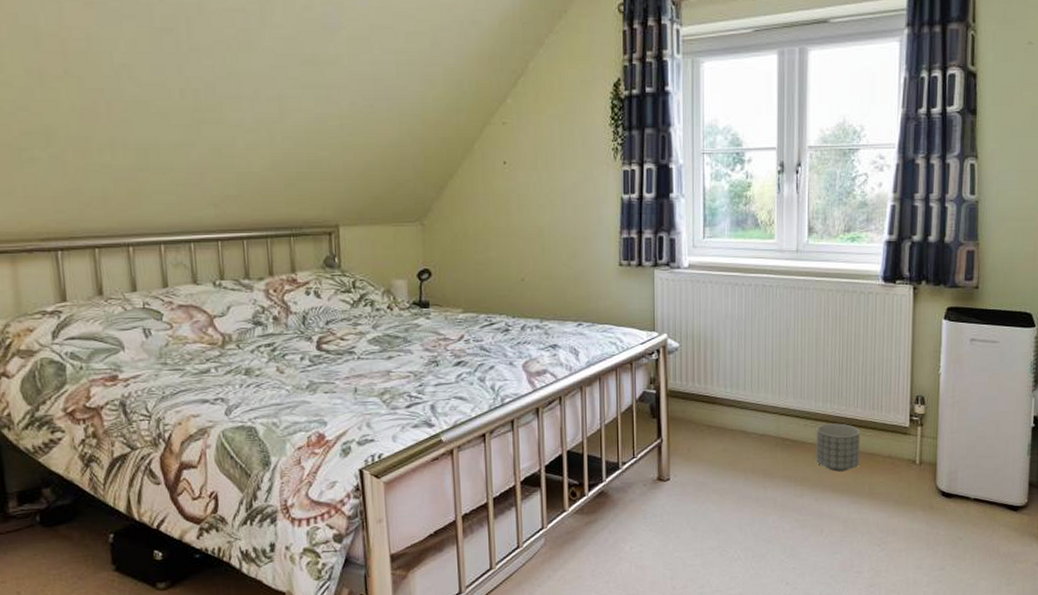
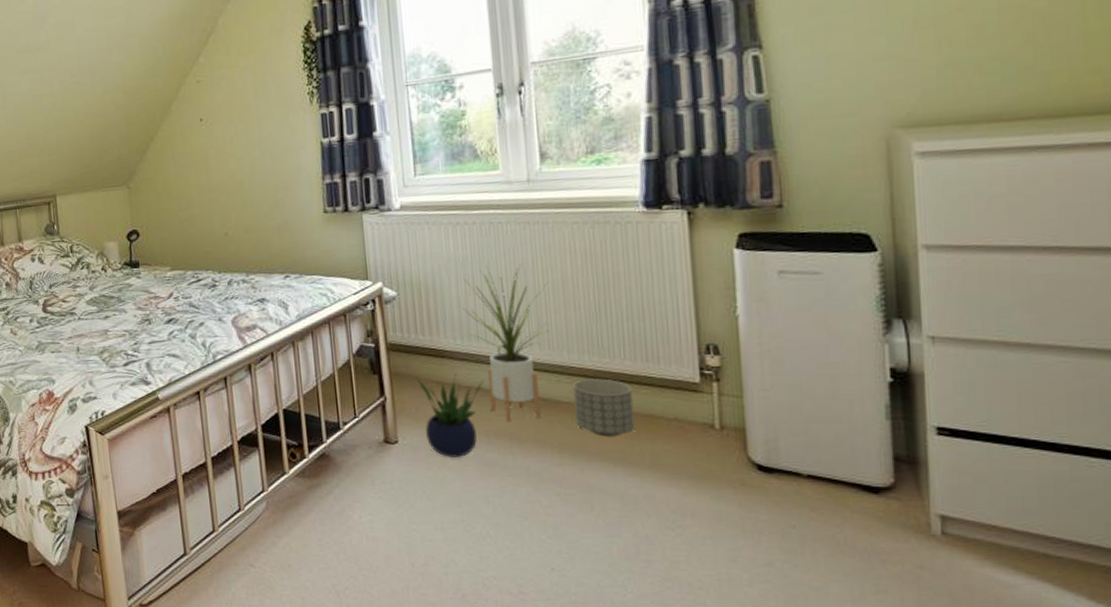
potted plant: none [691,417,747,492] -> present [417,373,484,457]
house plant: none [734,323,806,460] -> present [462,264,550,422]

